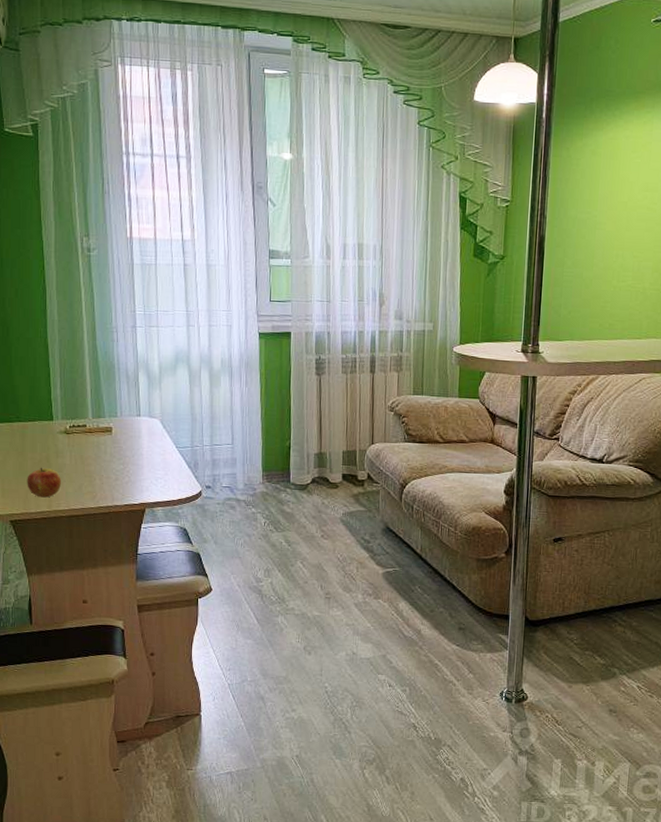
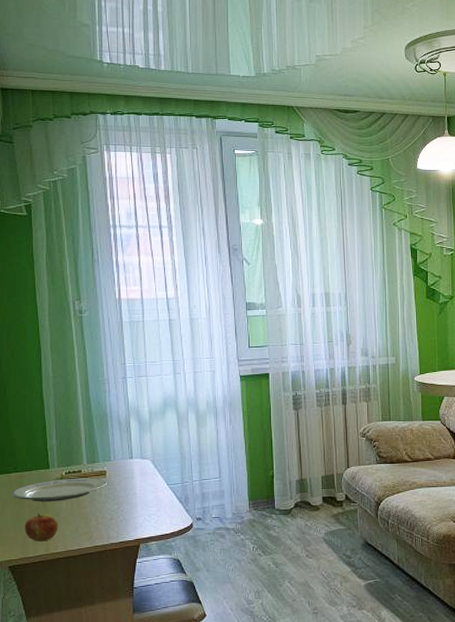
plate: none [13,432,112,456] -> present [11,477,107,502]

